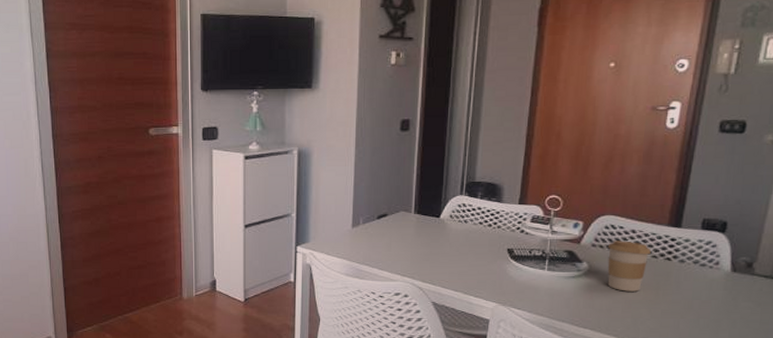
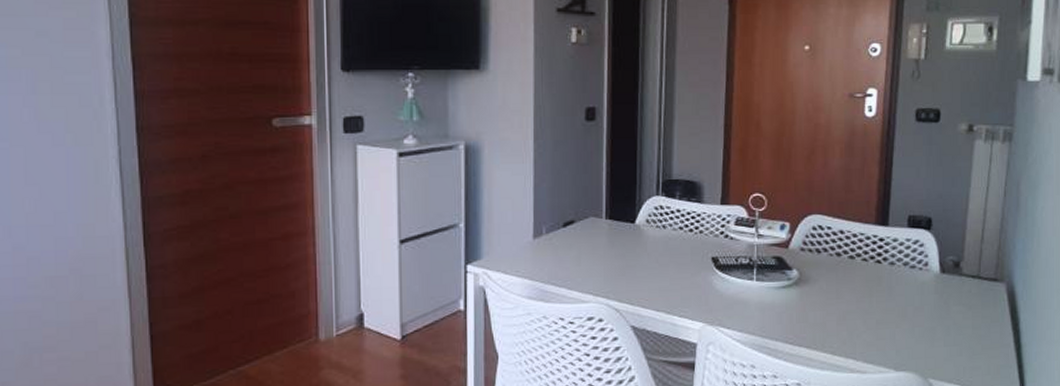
coffee cup: present [607,241,651,292] -> none [817,243,860,301]

